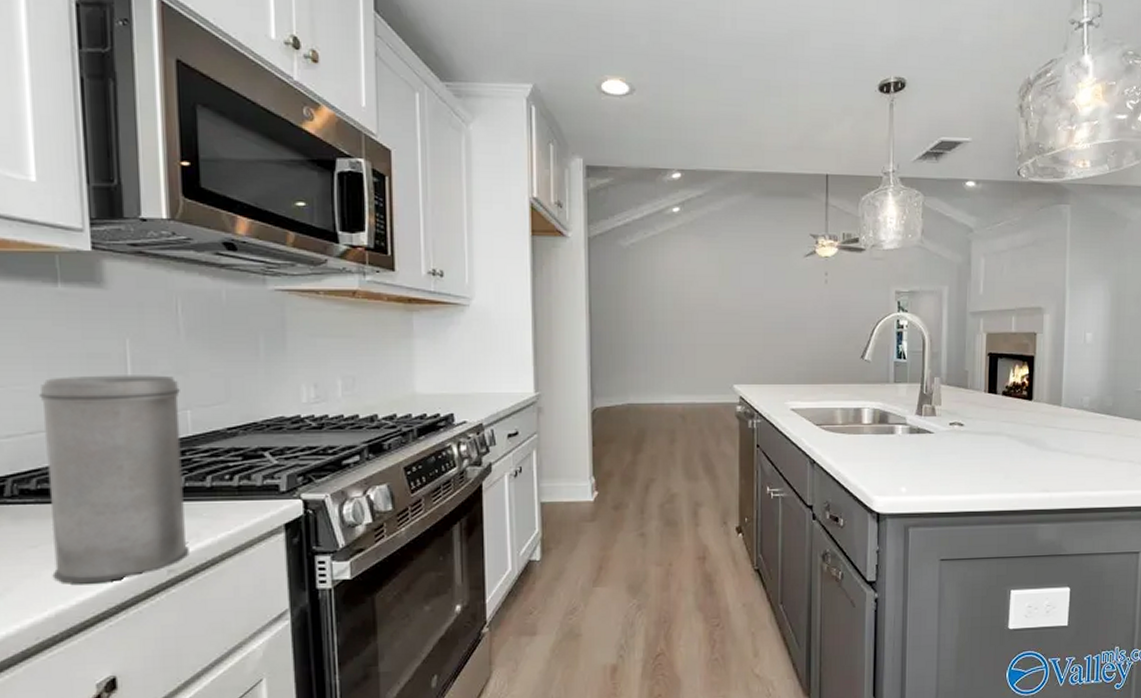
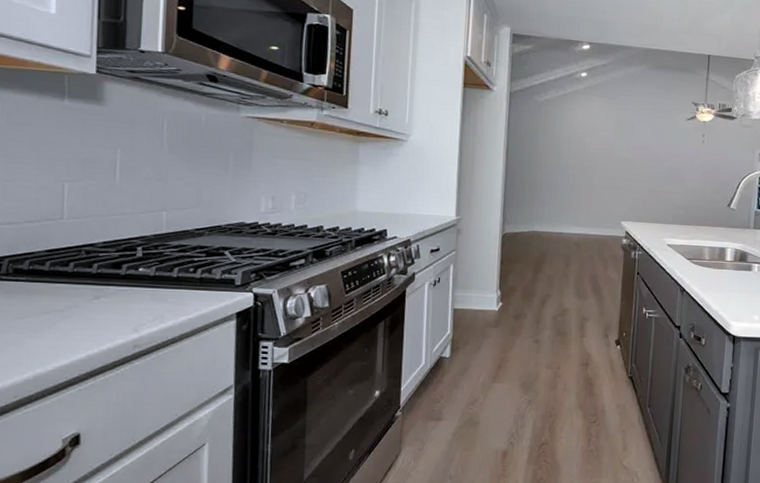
canister: present [39,375,190,584] -> none [34,176,159,353]

